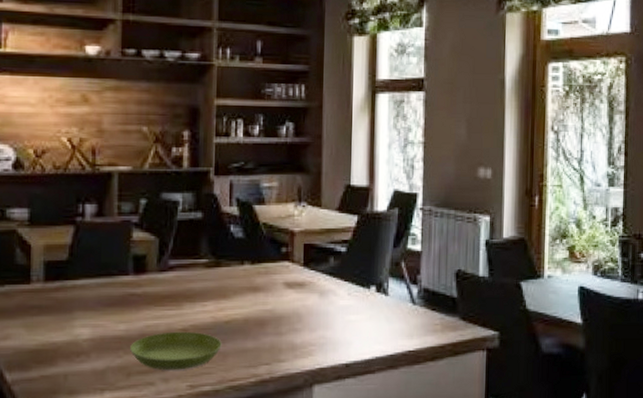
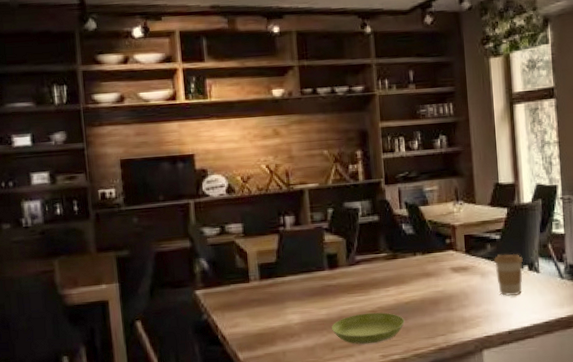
coffee cup: none [337,270,370,322] -> present [494,253,523,296]

